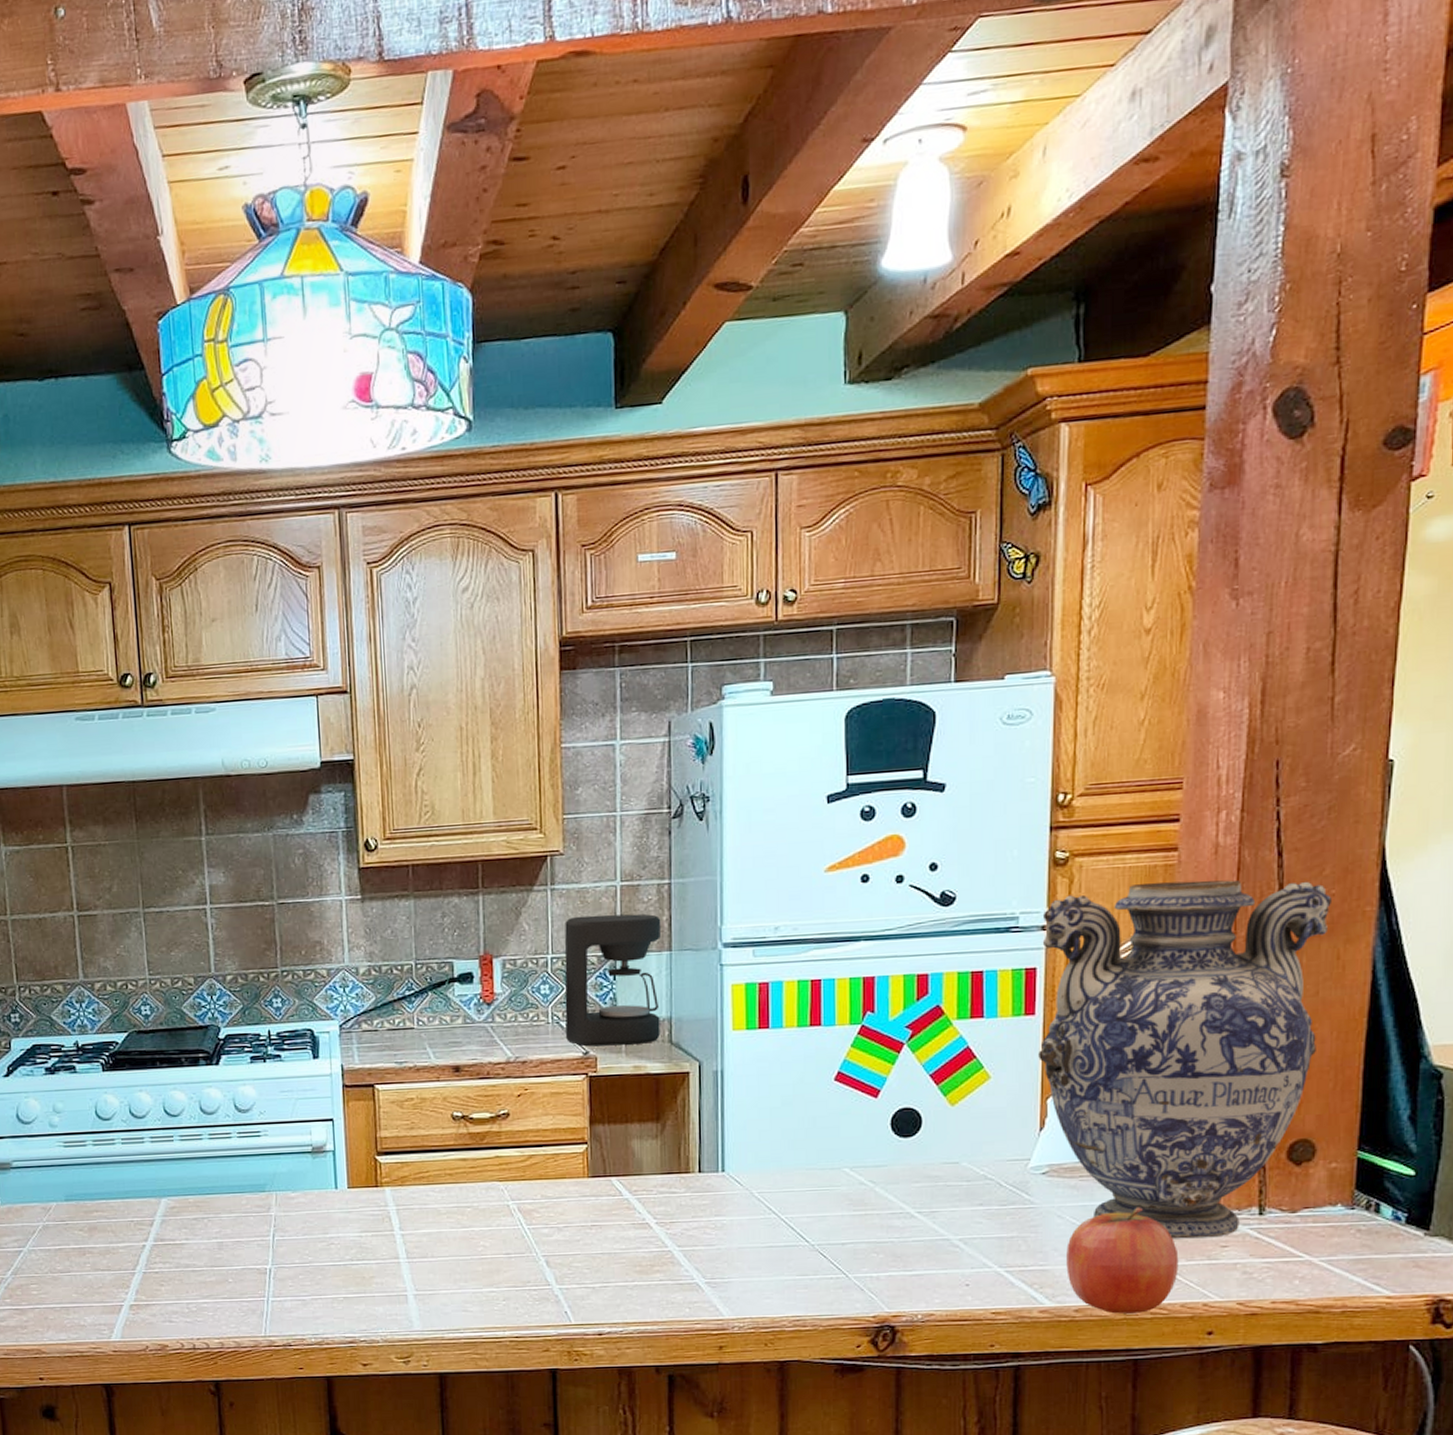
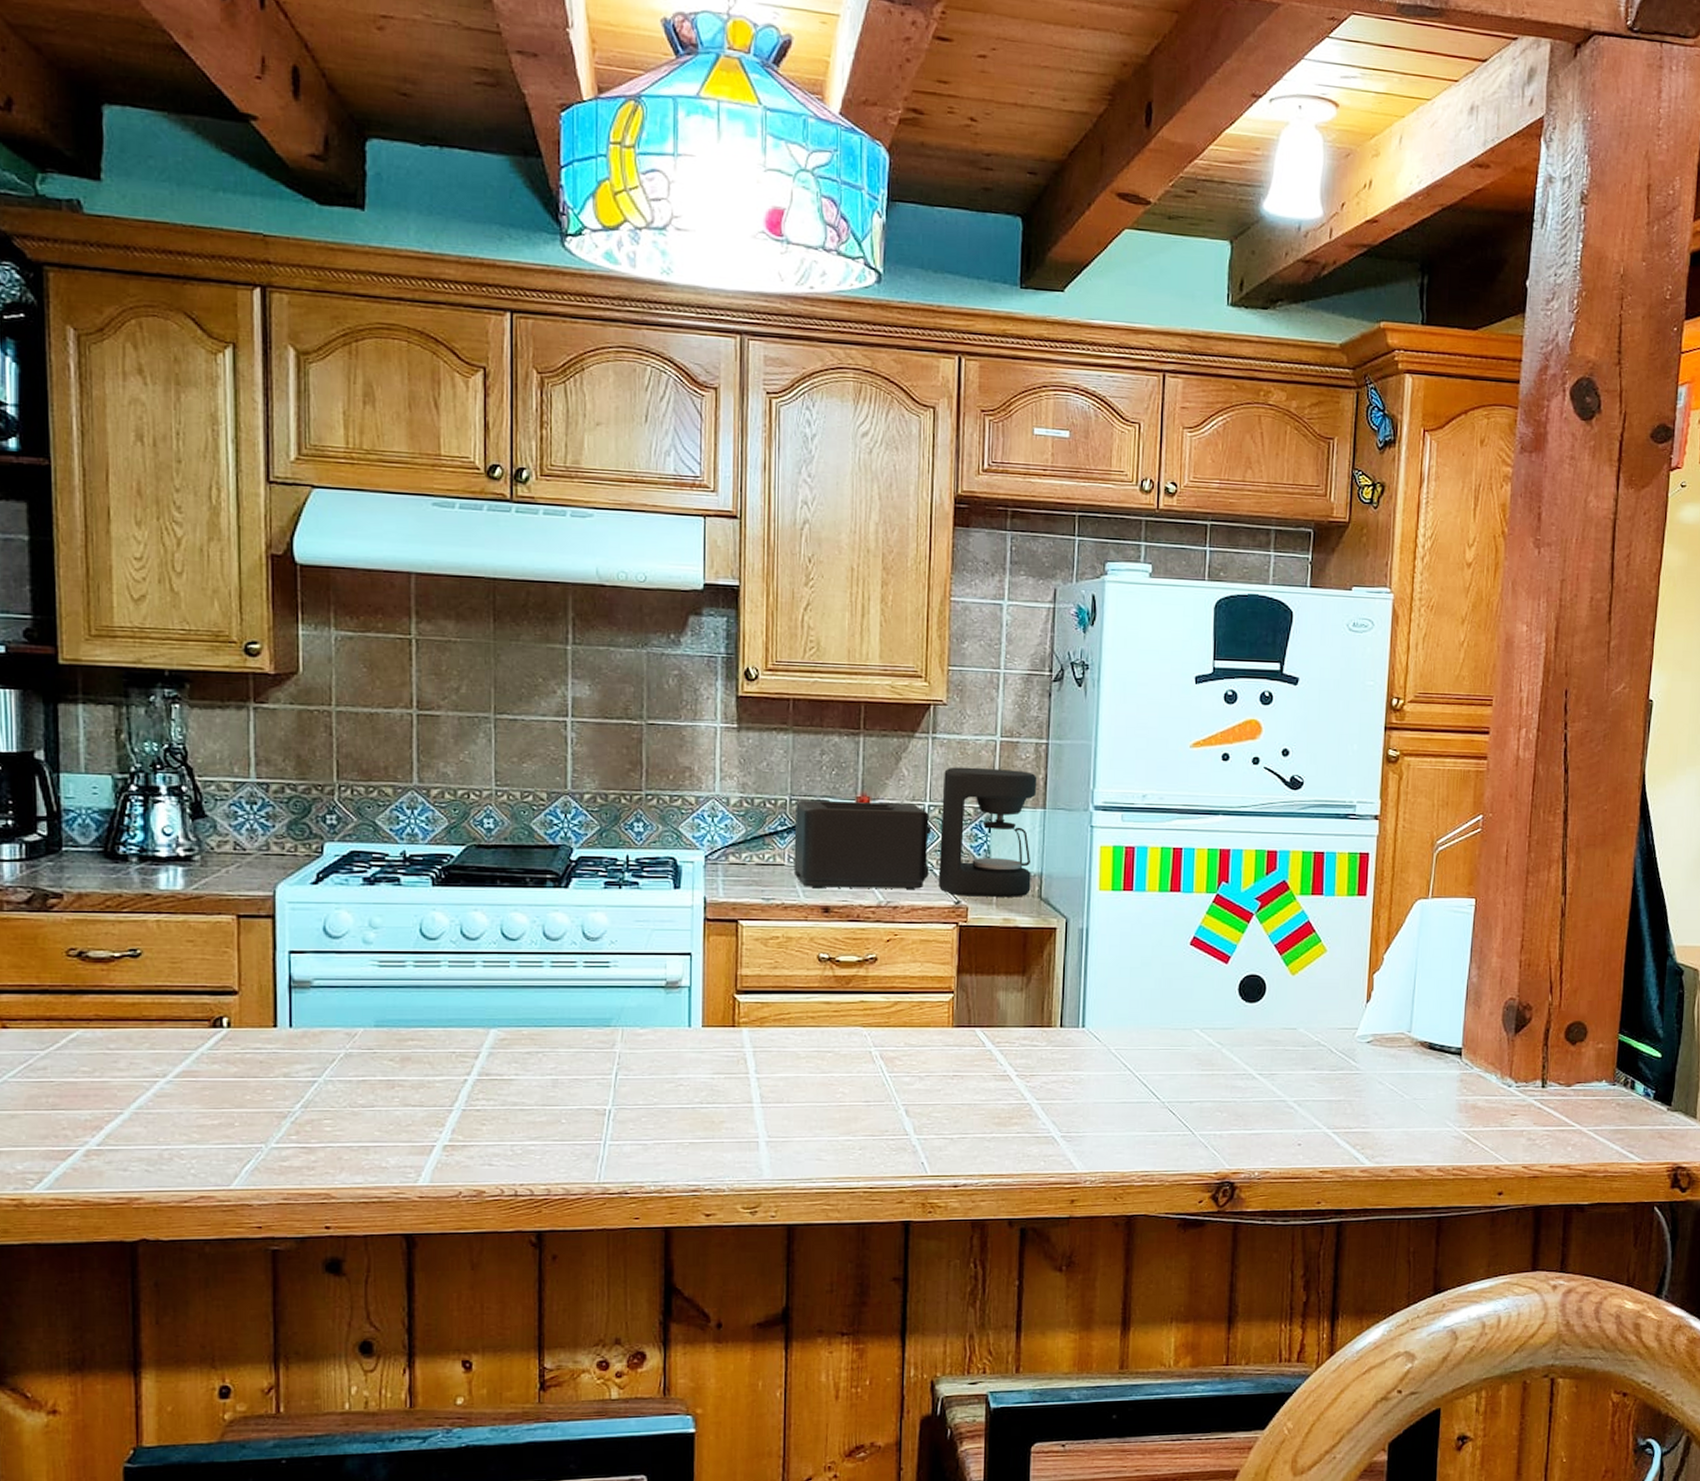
toaster: none [421,957,556,1049] -> present [793,799,932,890]
vase: present [1039,879,1332,1239] -> none [1368,786,1604,1107]
fruit: present [1066,1207,1179,1314] -> none [1384,1076,1477,1174]

